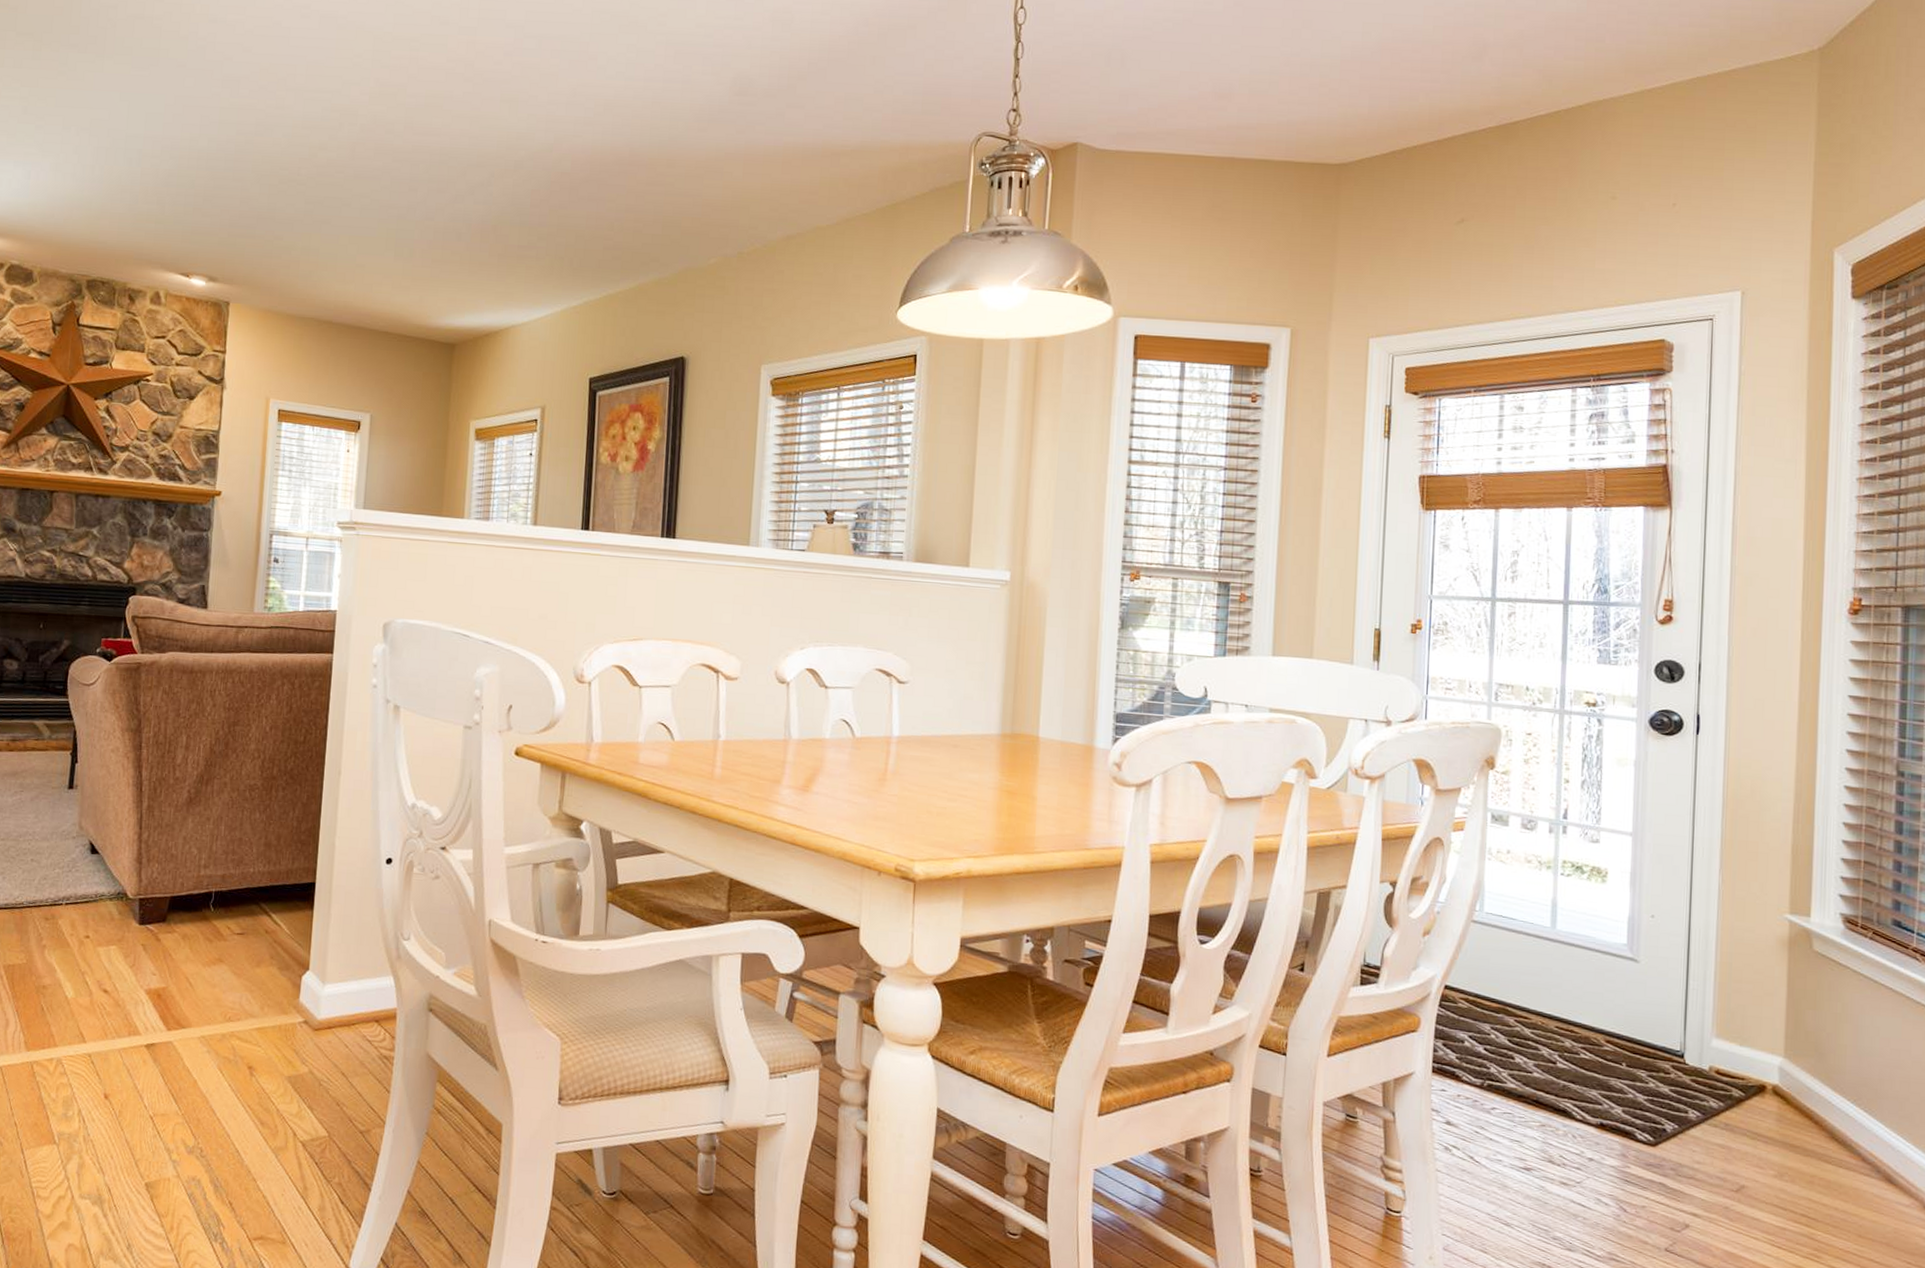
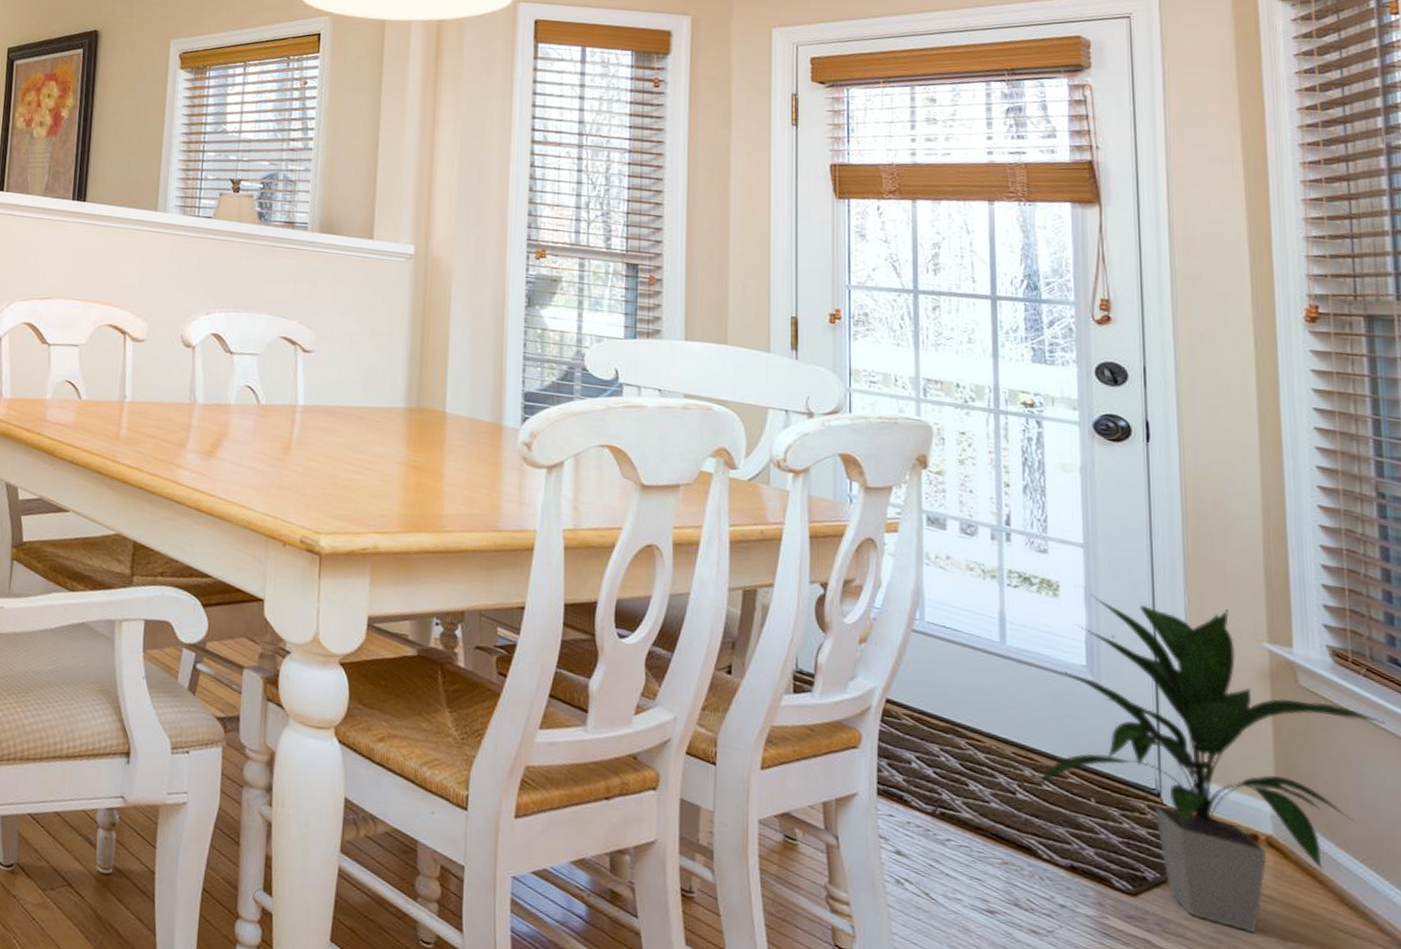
indoor plant: none [1571,879,1885,1170] -> present [1032,594,1385,933]

